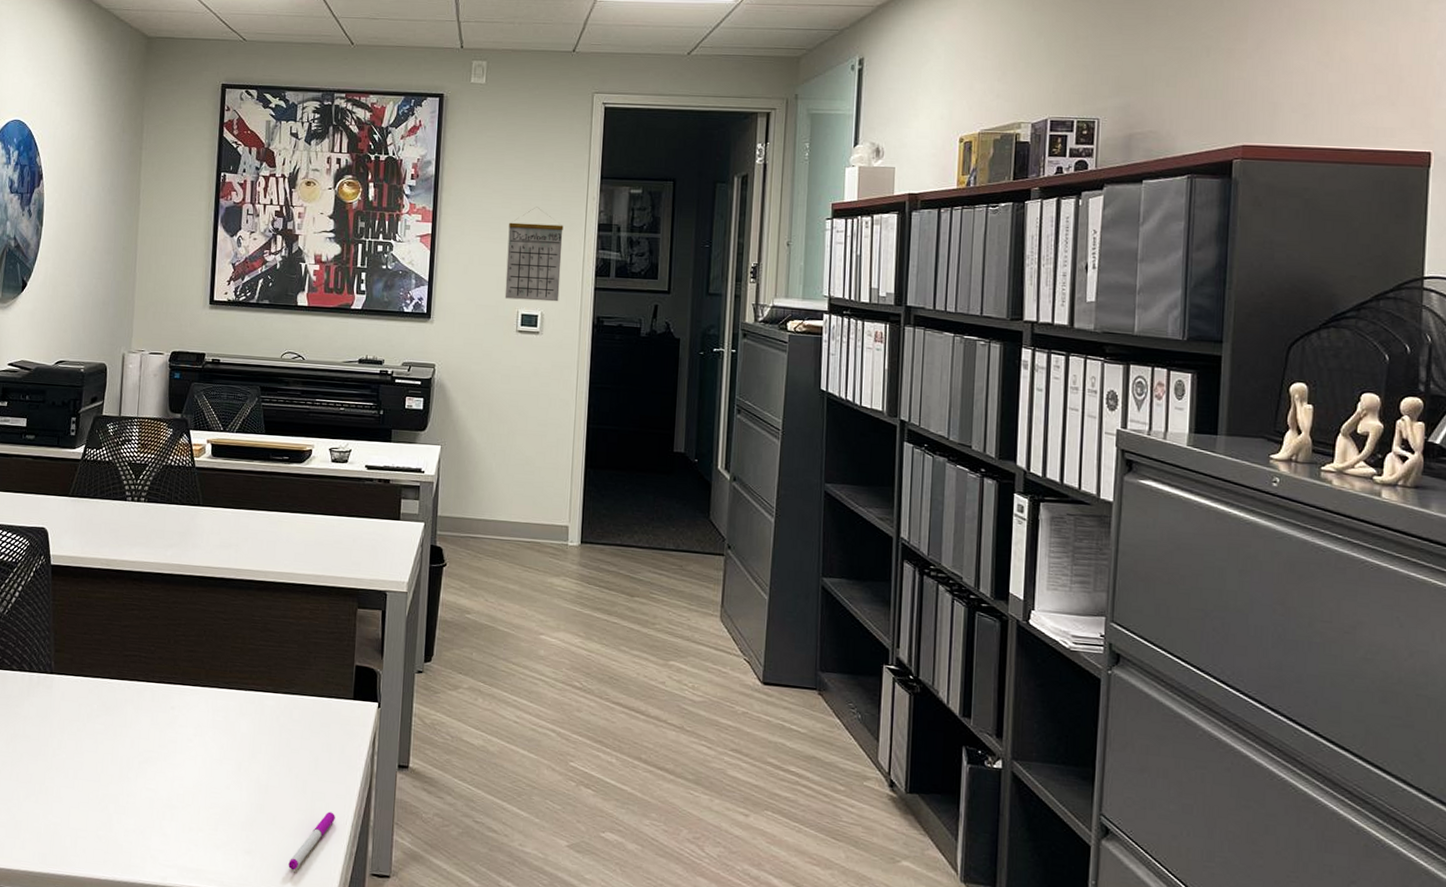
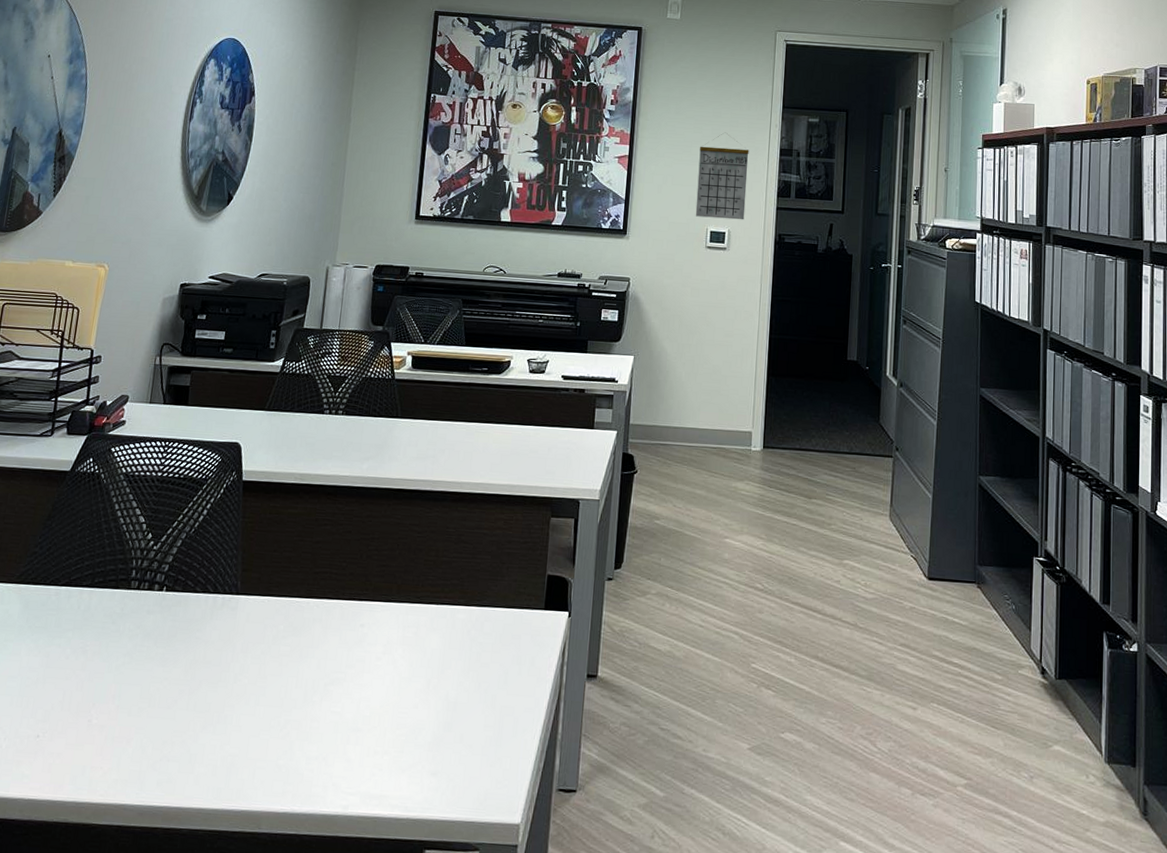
pen: present [288,811,335,870] -> none [474,726,524,790]

